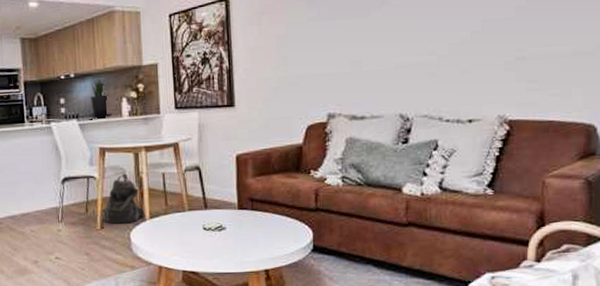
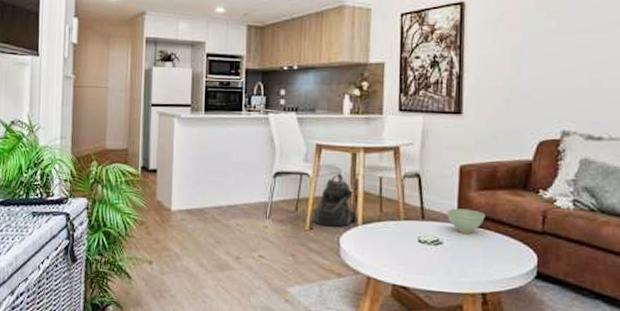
planter: present [91,78,113,119] -> none [312,71,334,114]
bowl: none [227,194,263,218] -> present [447,208,485,234]

